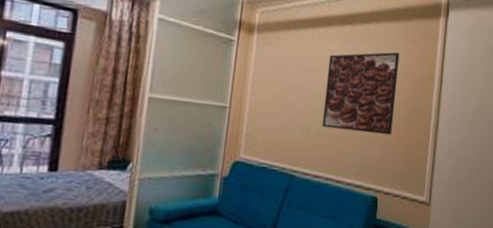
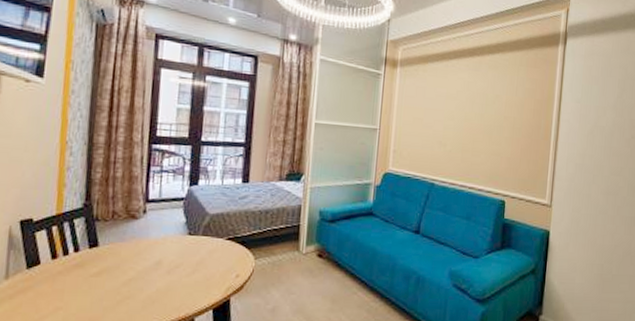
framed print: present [322,52,400,136] -> none [456,77,523,149]

